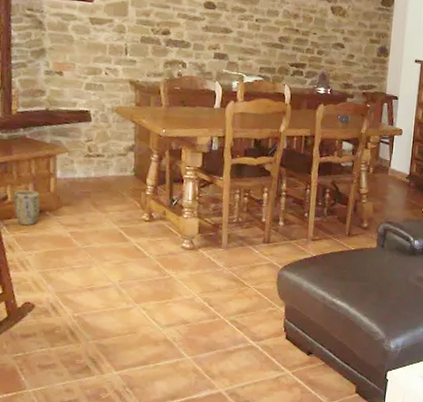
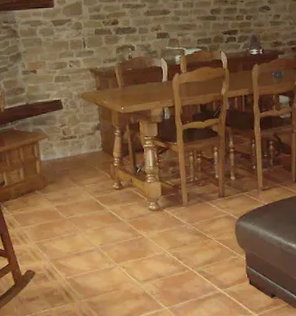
plant pot: present [14,190,40,226] -> none [9,174,31,205]

